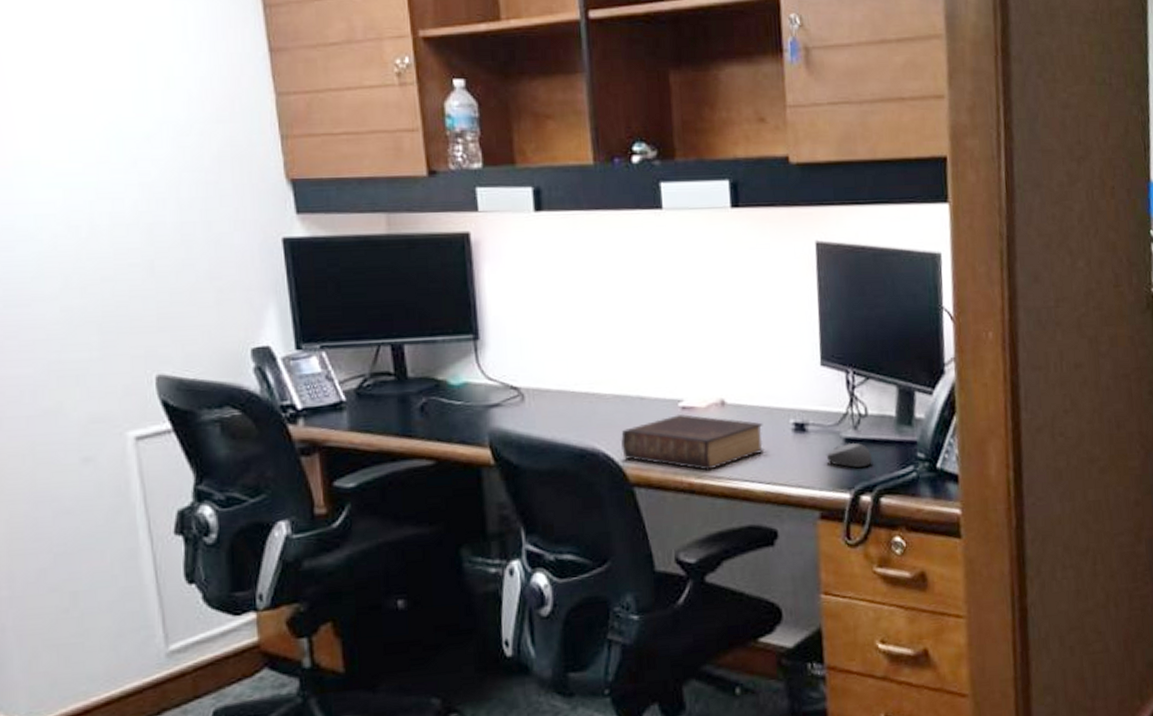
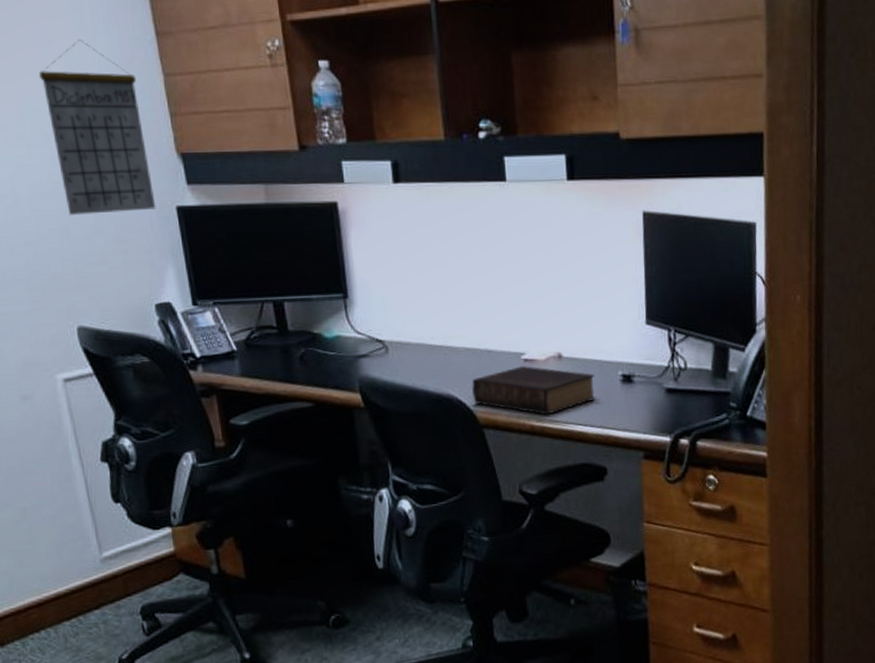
calendar: none [131,56,259,248] -> present [39,40,156,215]
computer mouse: present [826,443,872,468] -> none [649,393,690,415]

